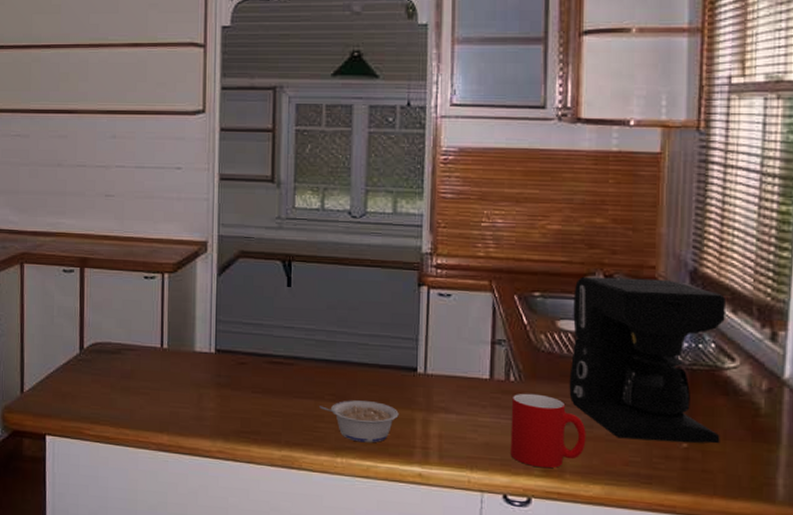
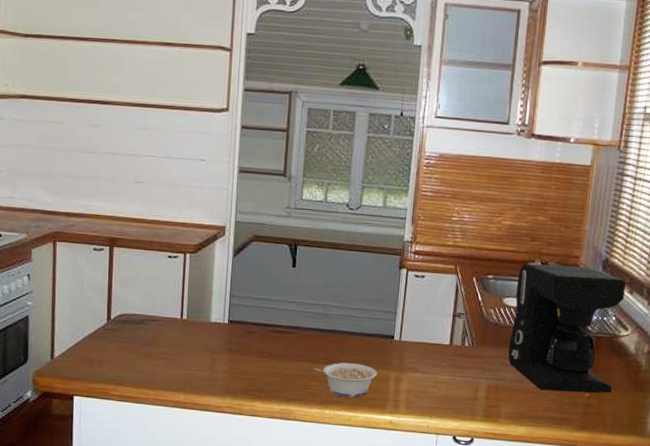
cup: present [510,393,586,469] -> none [461,356,518,415]

